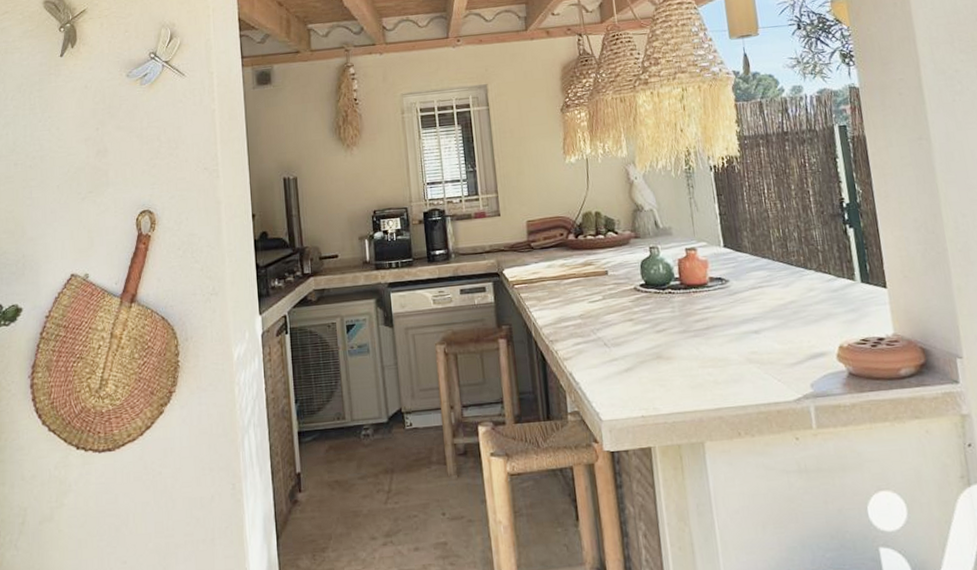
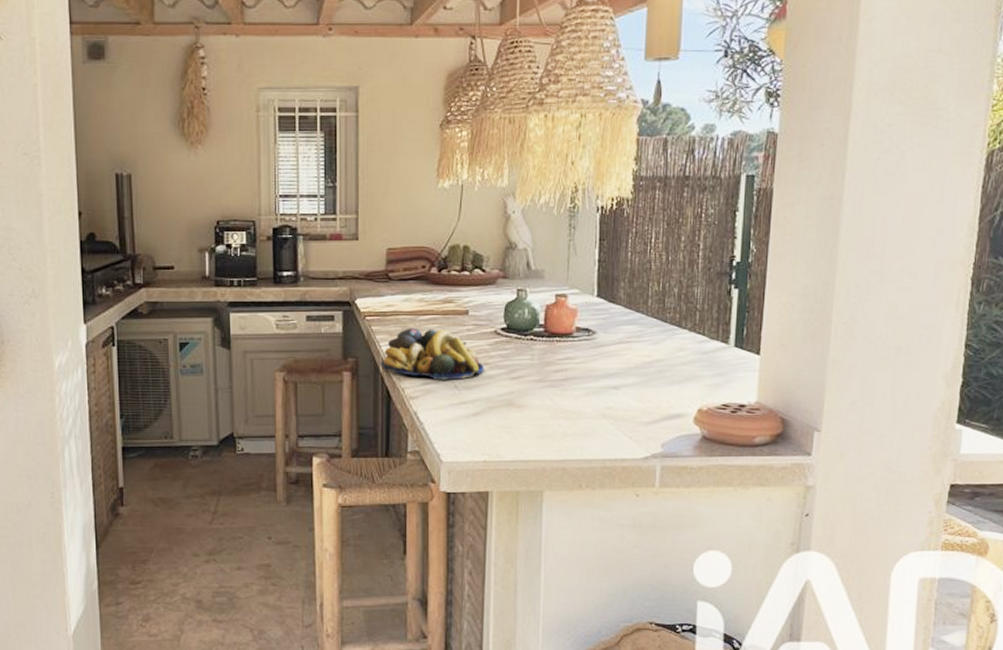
fruit bowl: none [532,290,630,340] -> present [380,327,484,380]

